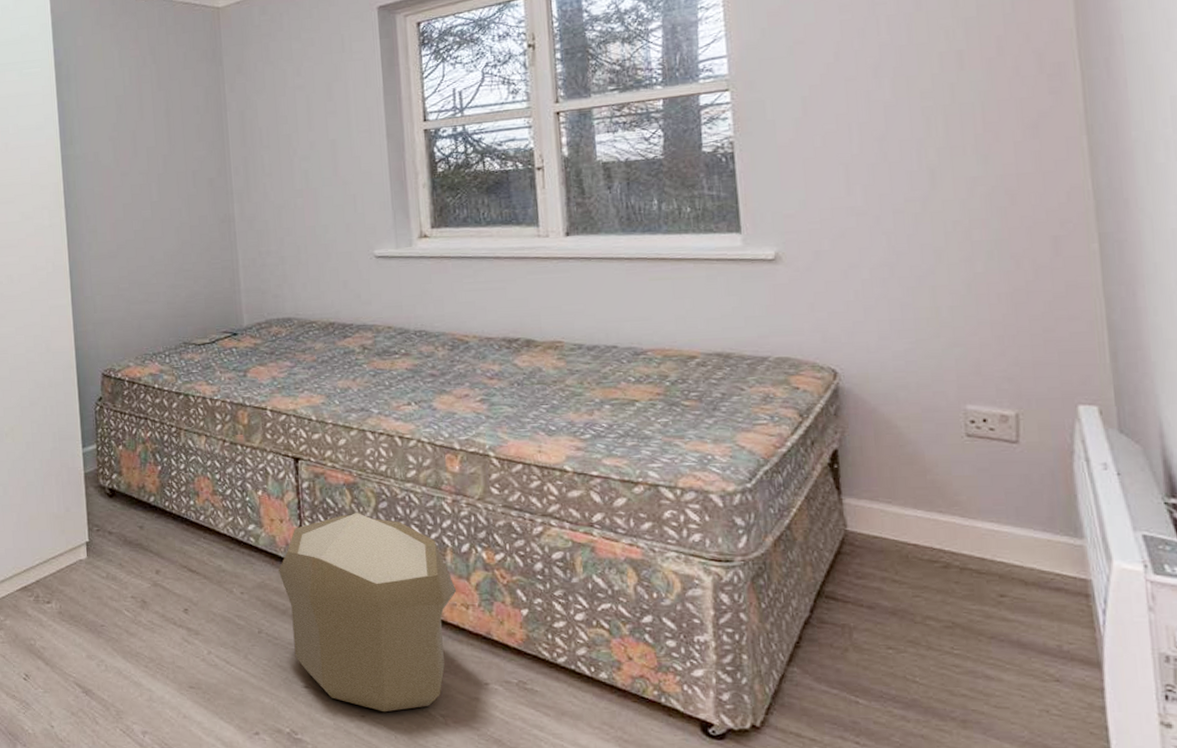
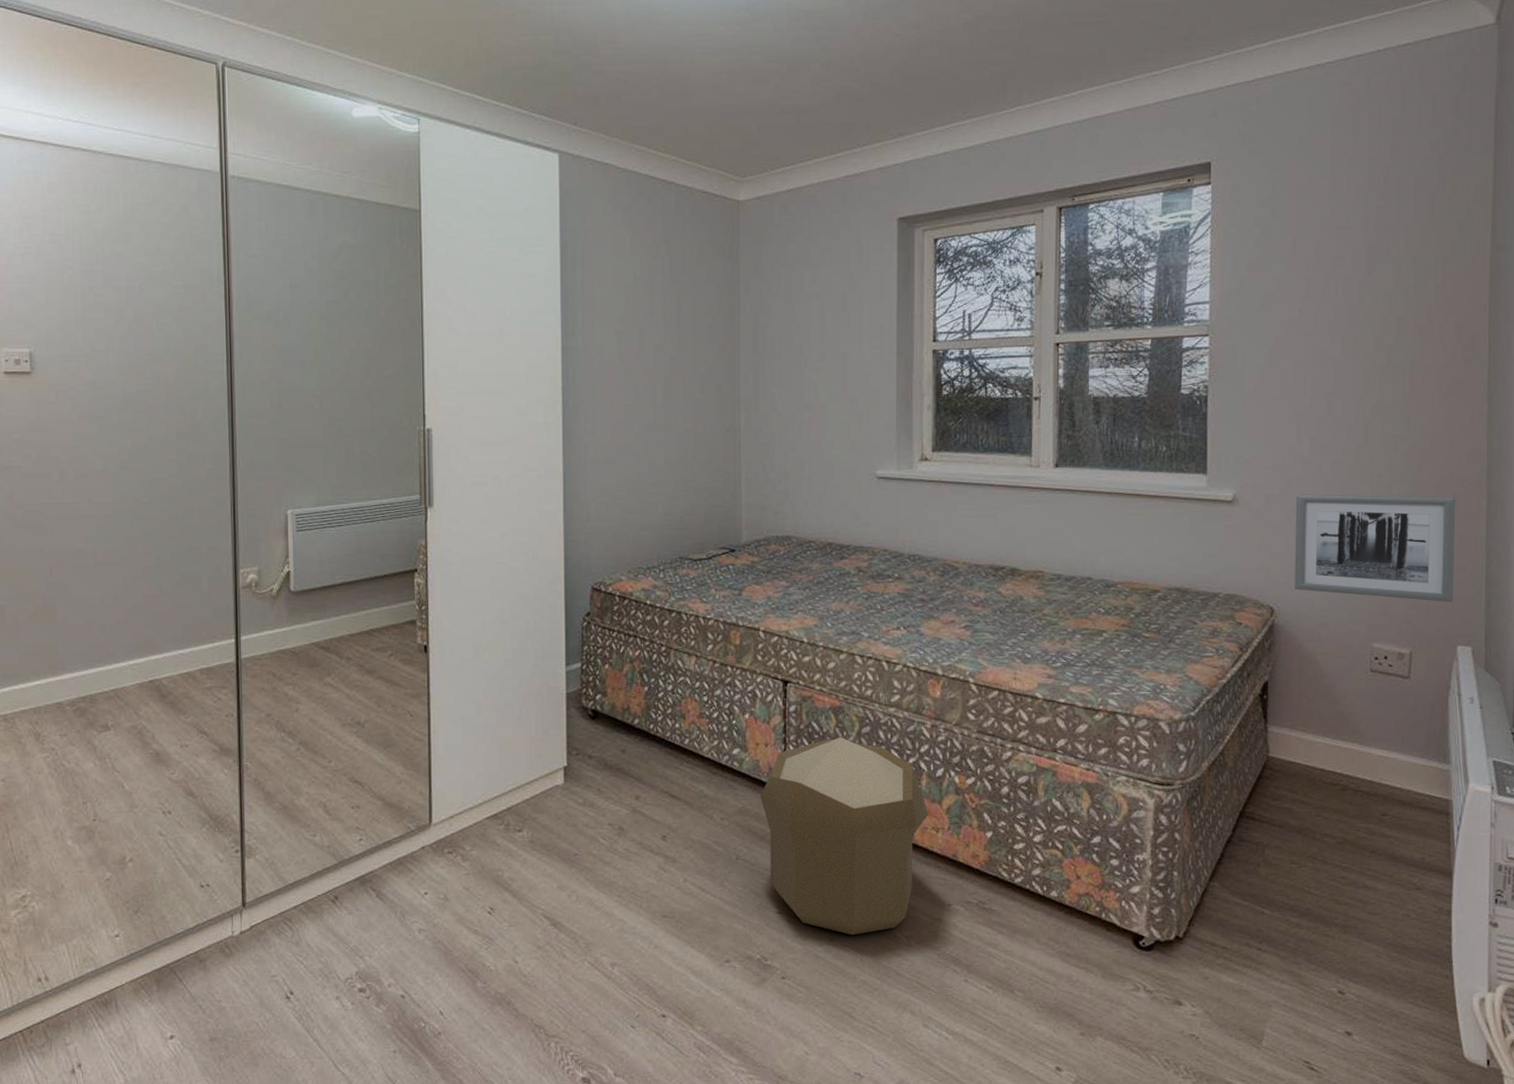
wall art: none [852,241,1067,357] -> present [1295,494,1455,602]

